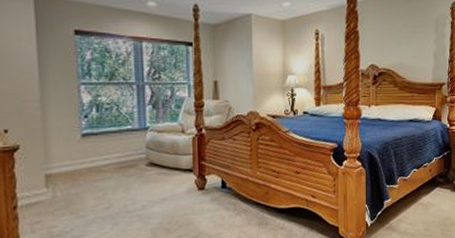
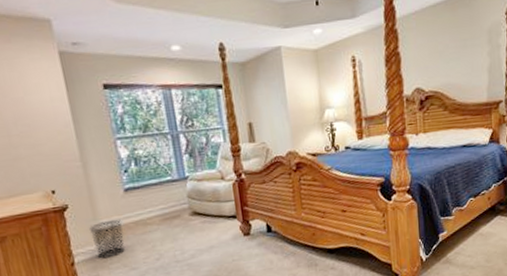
trash can: none [38,165,75,204] -> present [88,220,126,259]

